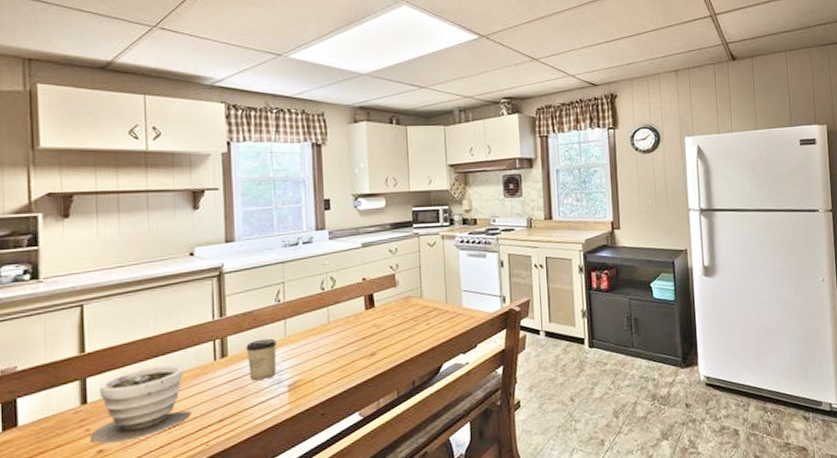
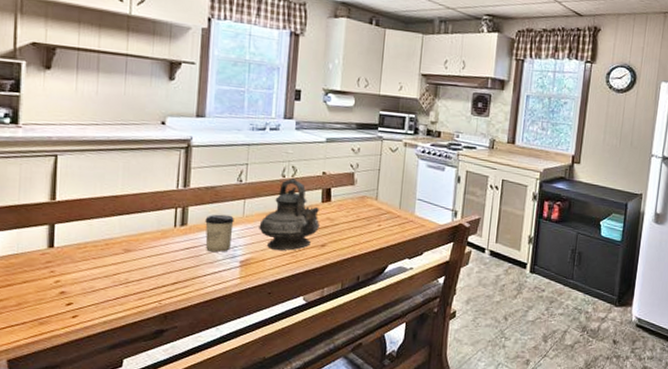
planter: present [89,365,192,444] -> none [53,223,149,288]
teapot: none [303,290,367,368] -> present [259,178,320,251]

